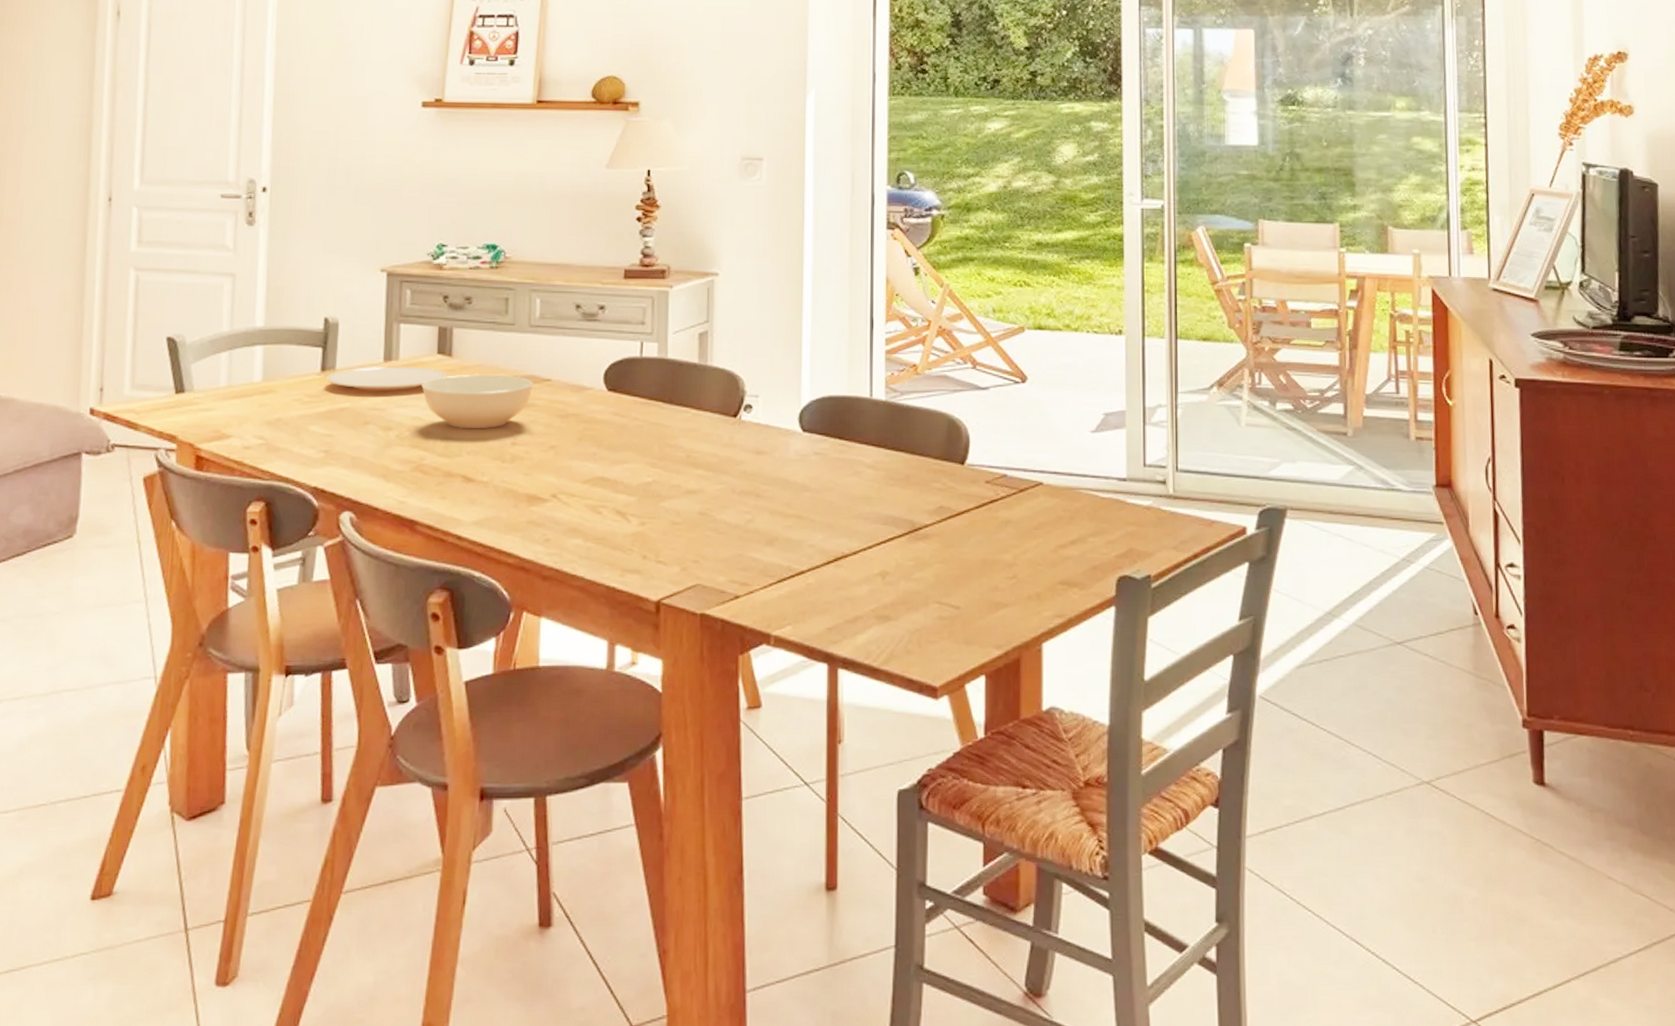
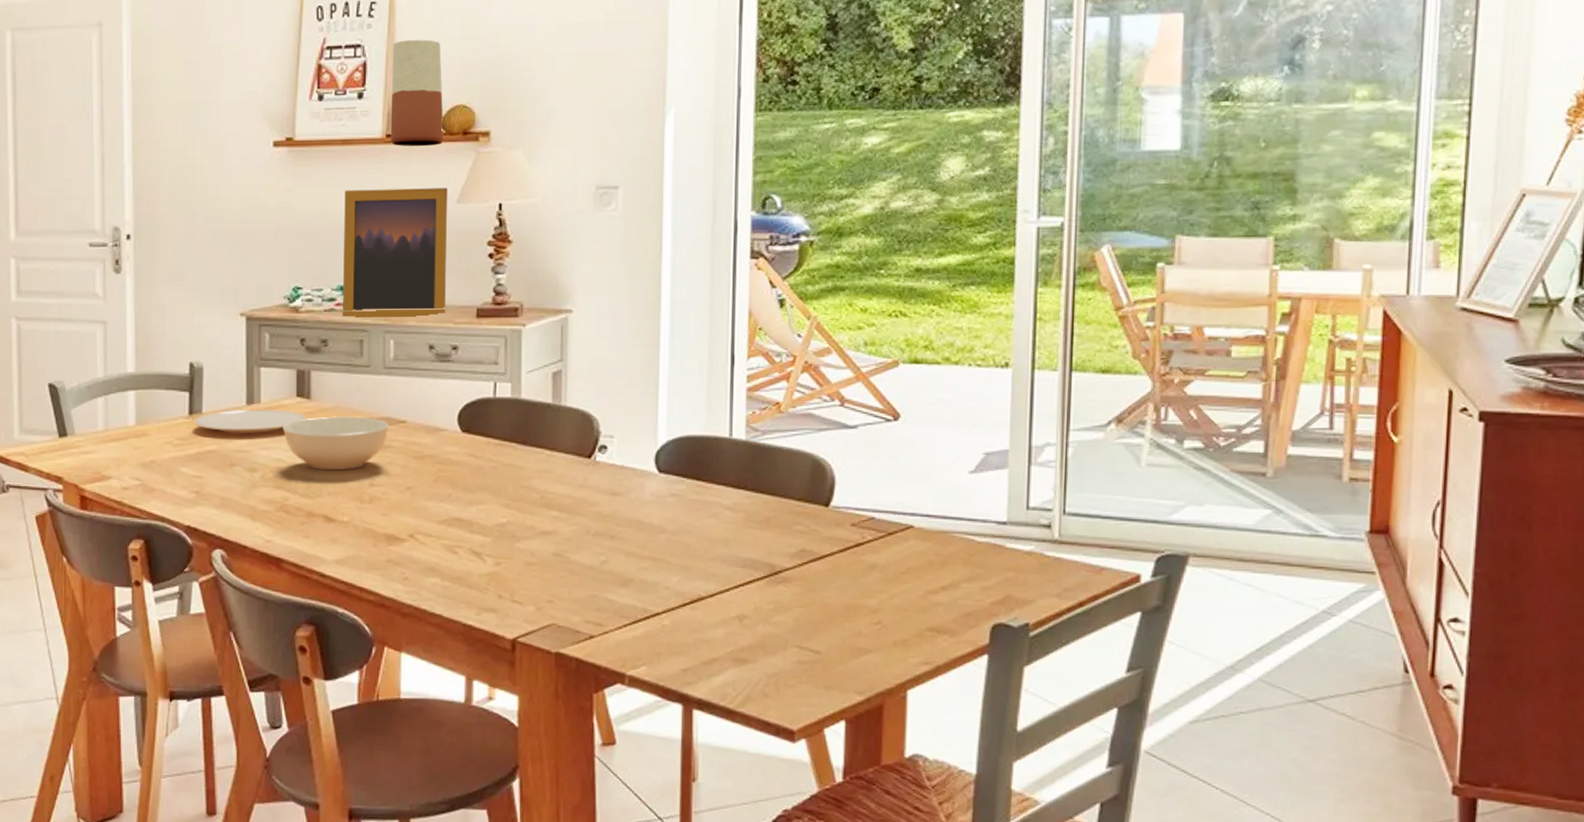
picture frame: none [488,151,597,276] -> present [343,188,447,317]
vase: none [541,14,594,114] -> present [390,40,444,147]

